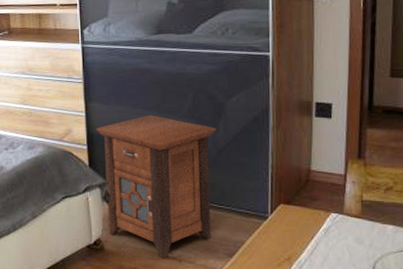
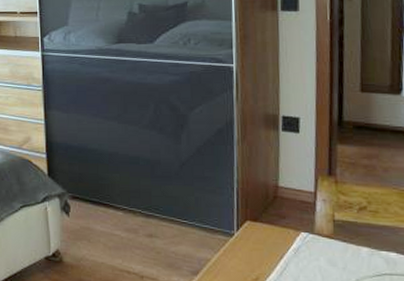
nightstand: present [96,114,216,259] -> none [55,124,179,274]

